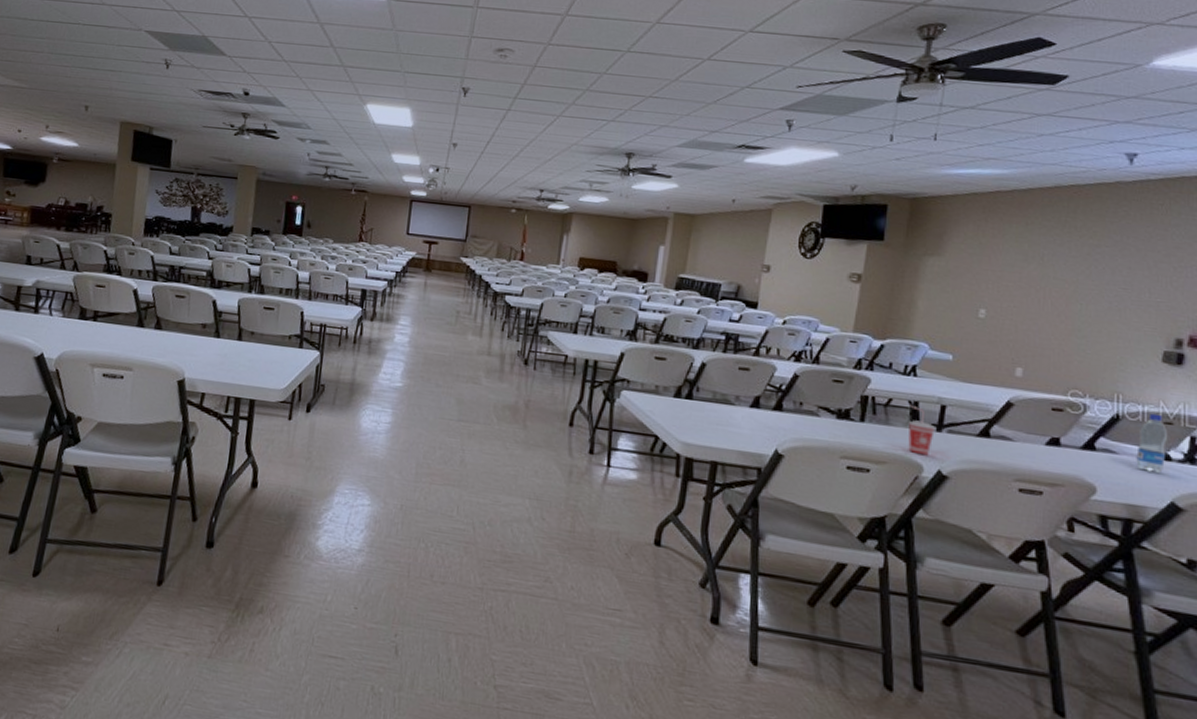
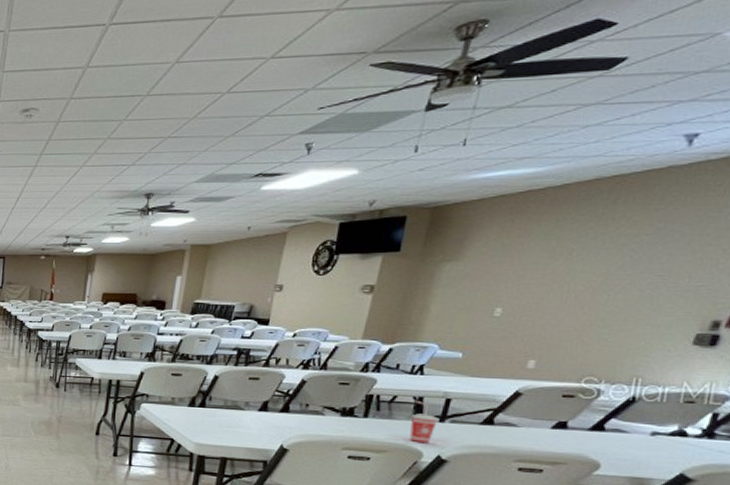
bottle: present [1136,413,1168,473] -> none [647,393,688,448]

